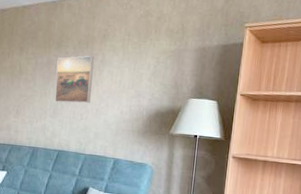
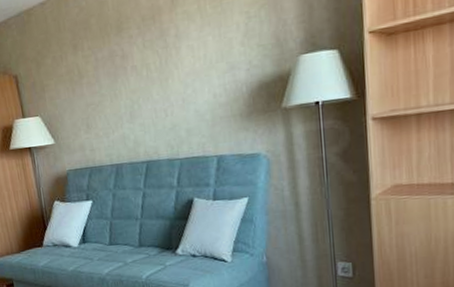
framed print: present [54,55,95,104] -> none [120,31,174,103]

